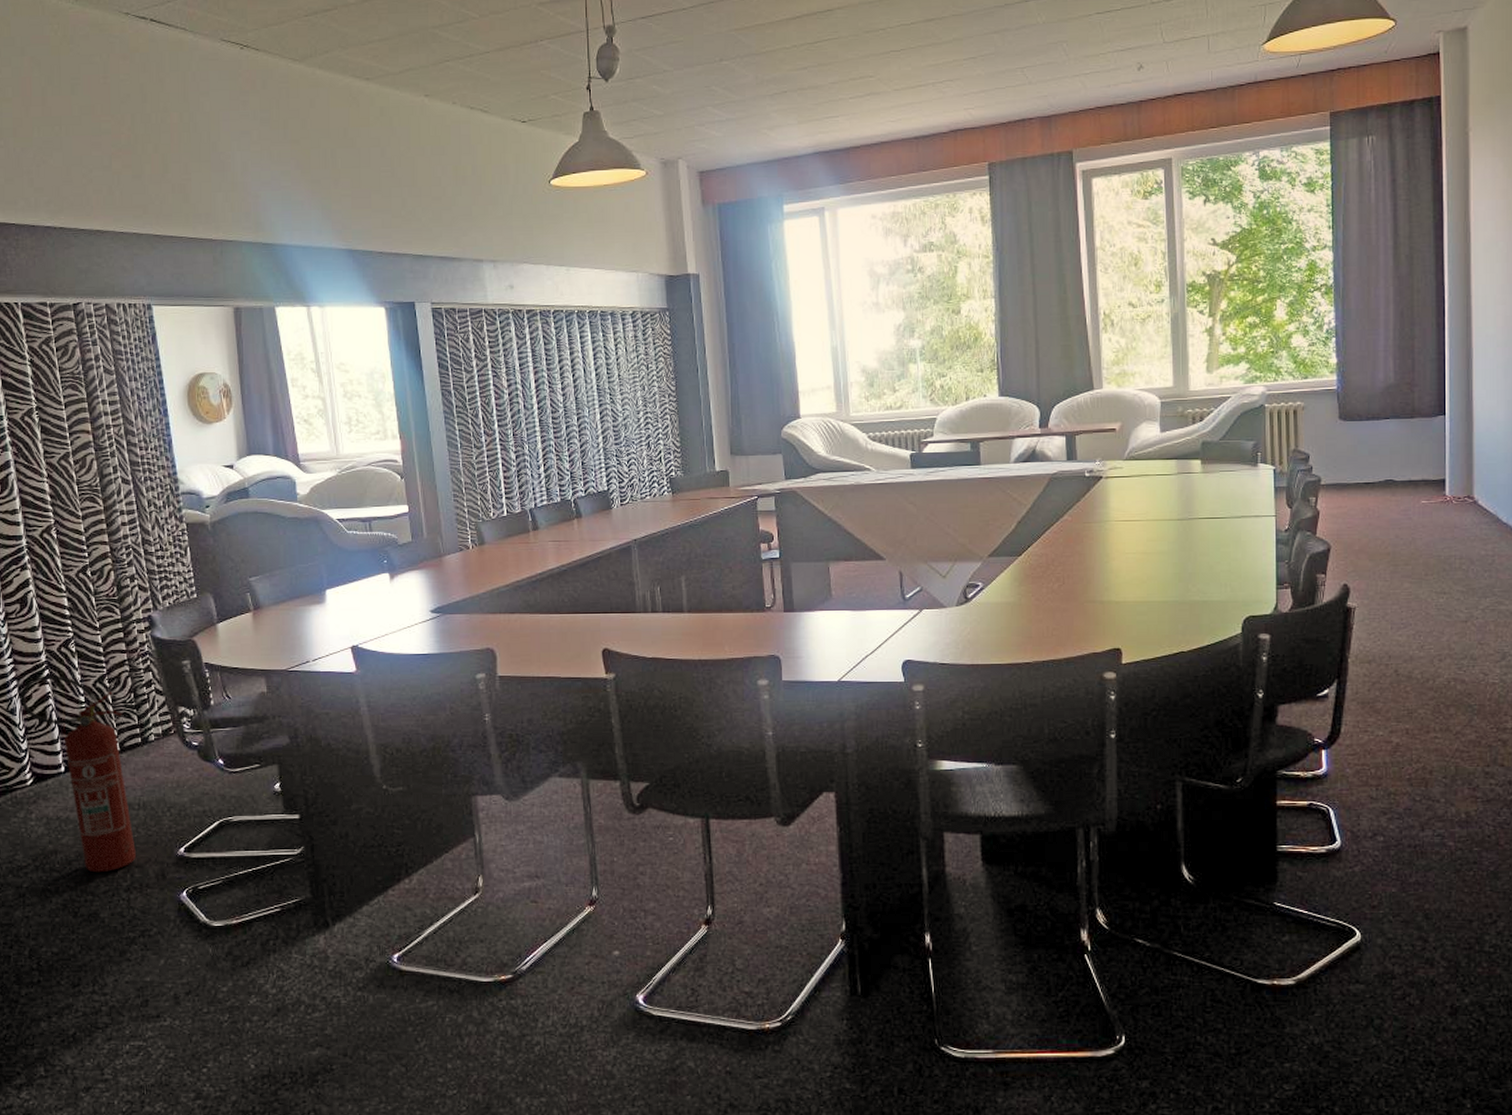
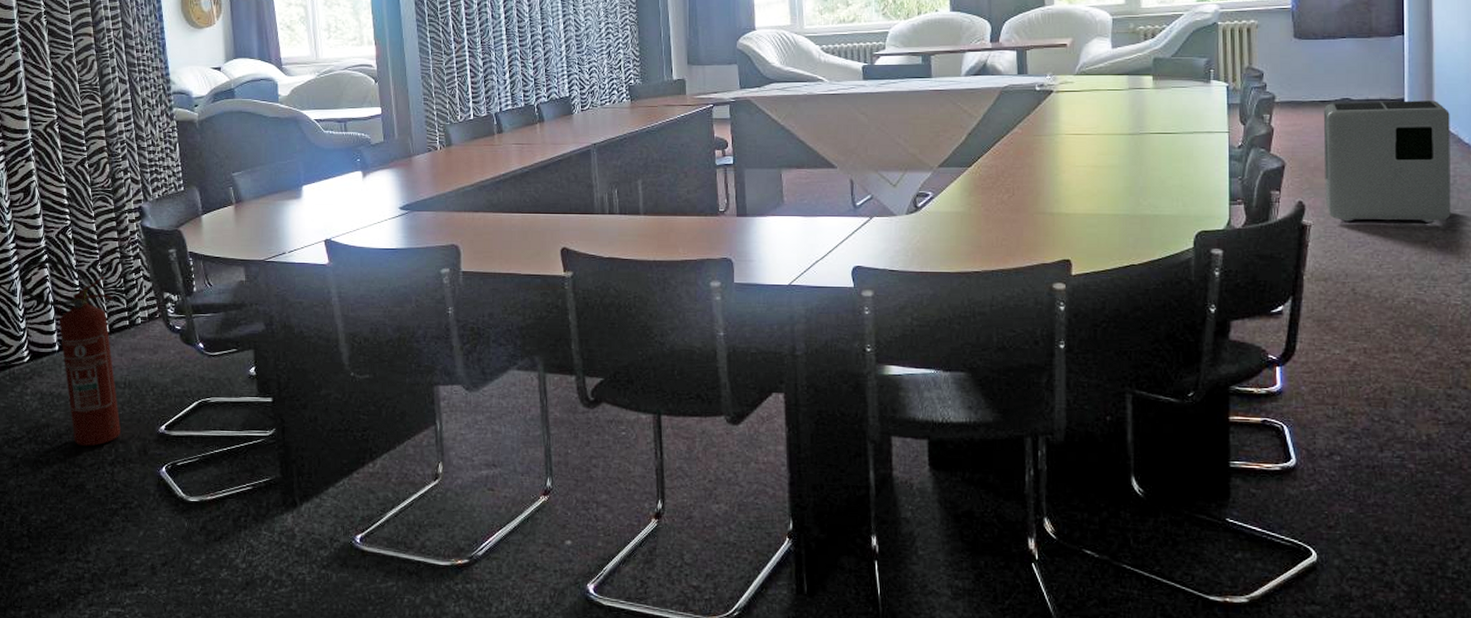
air purifier: none [1368,481,1489,603] -> present [1324,101,1451,222]

